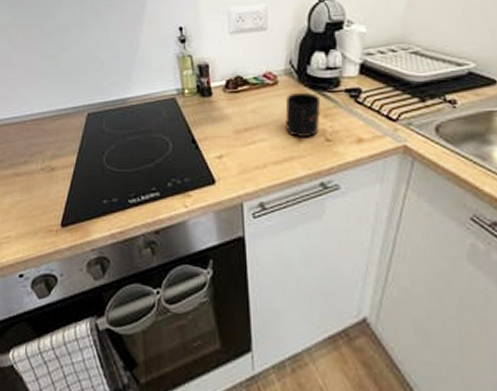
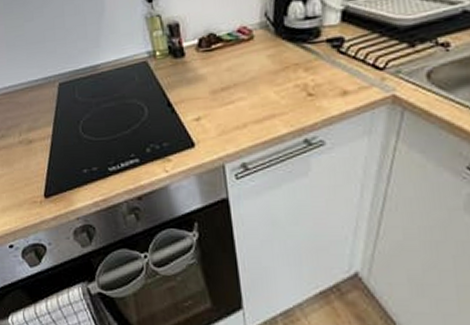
mug: present [285,92,321,137] -> none [263,45,301,94]

